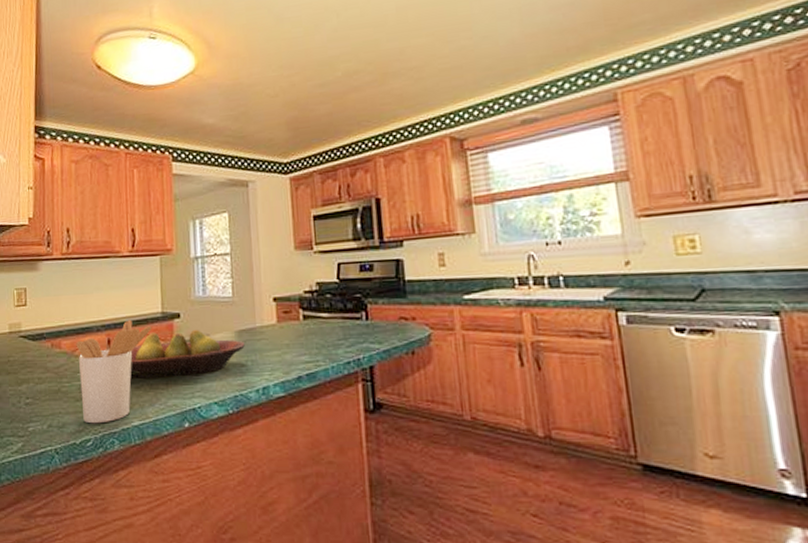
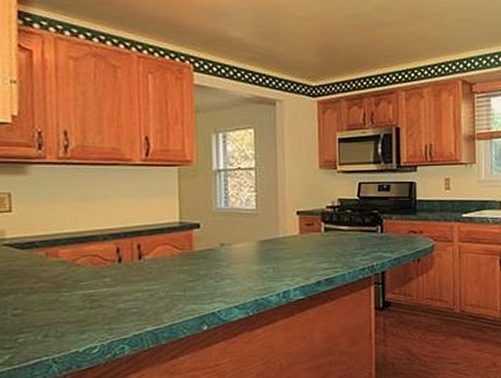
utensil holder: present [76,319,152,424] -> none [77,229,169,332]
fruit bowl: present [130,329,245,379] -> none [143,239,267,287]

